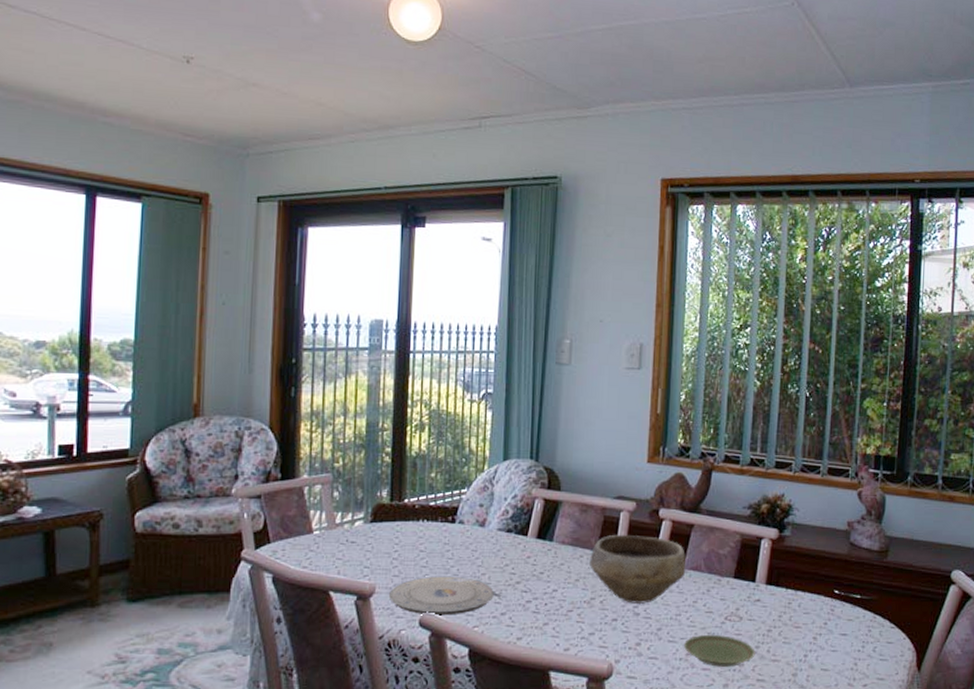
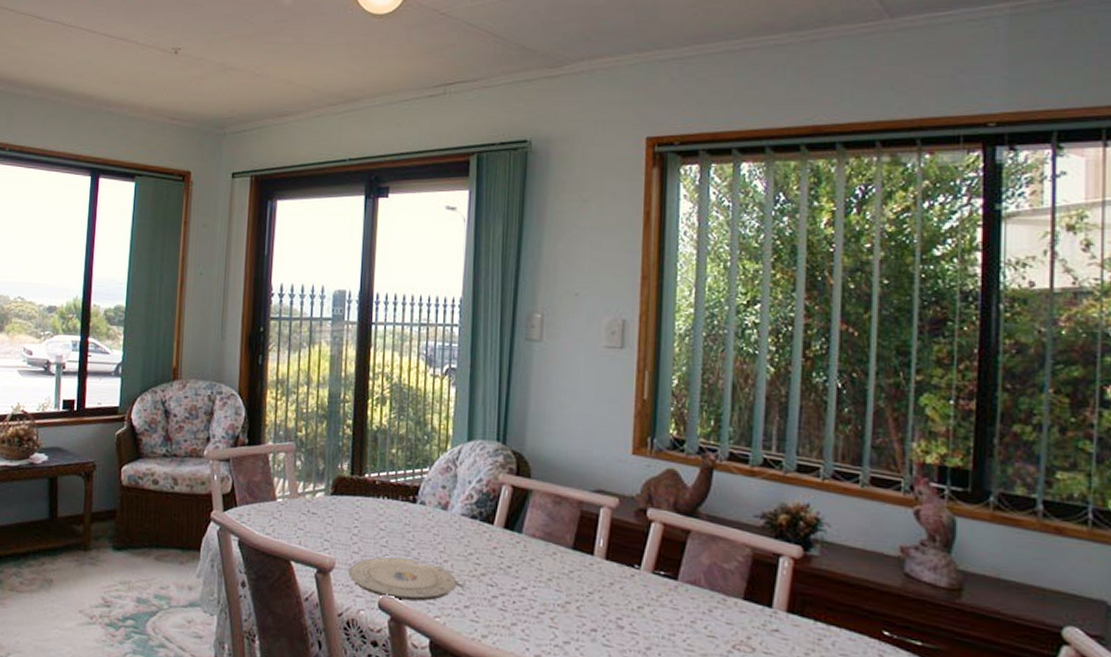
bowl: present [589,534,686,605] -> none [564,532,682,617]

